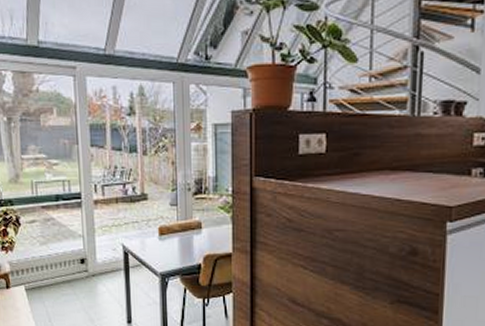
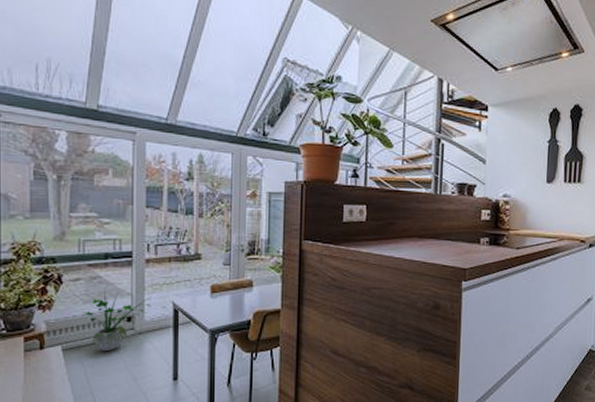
potted plant: none [40,233,102,292] -> present [82,291,151,351]

